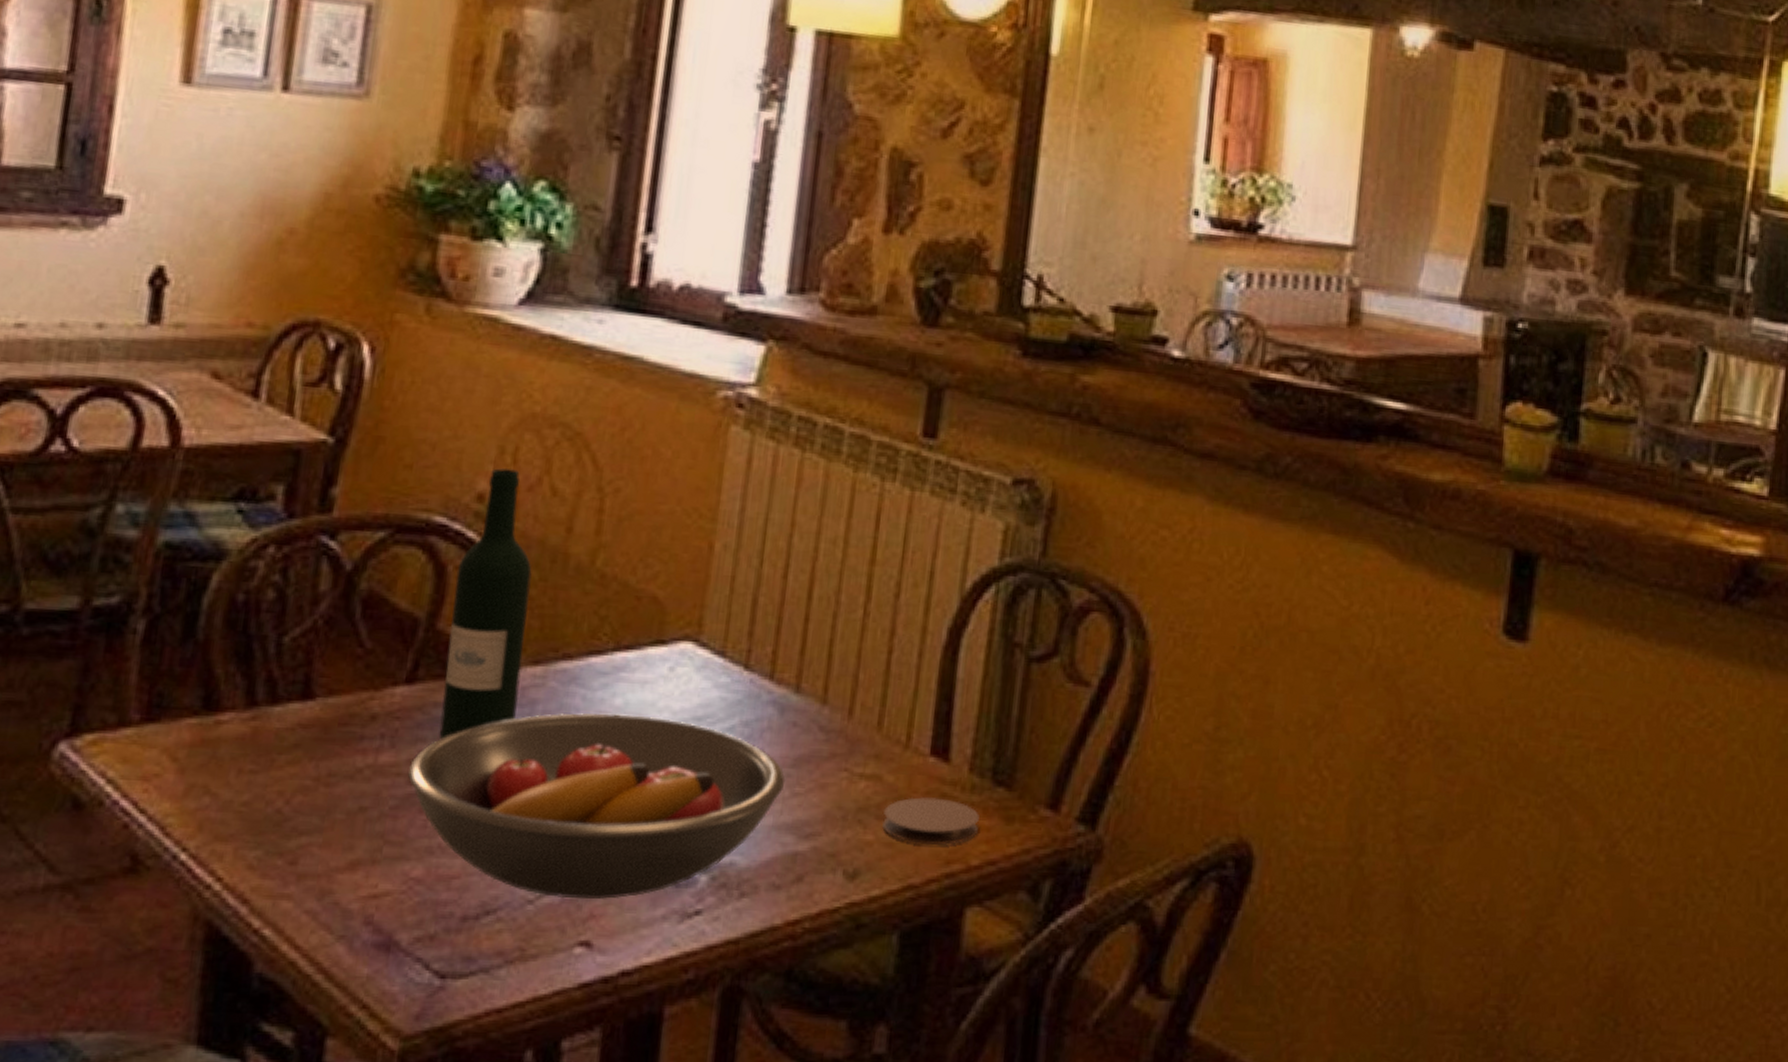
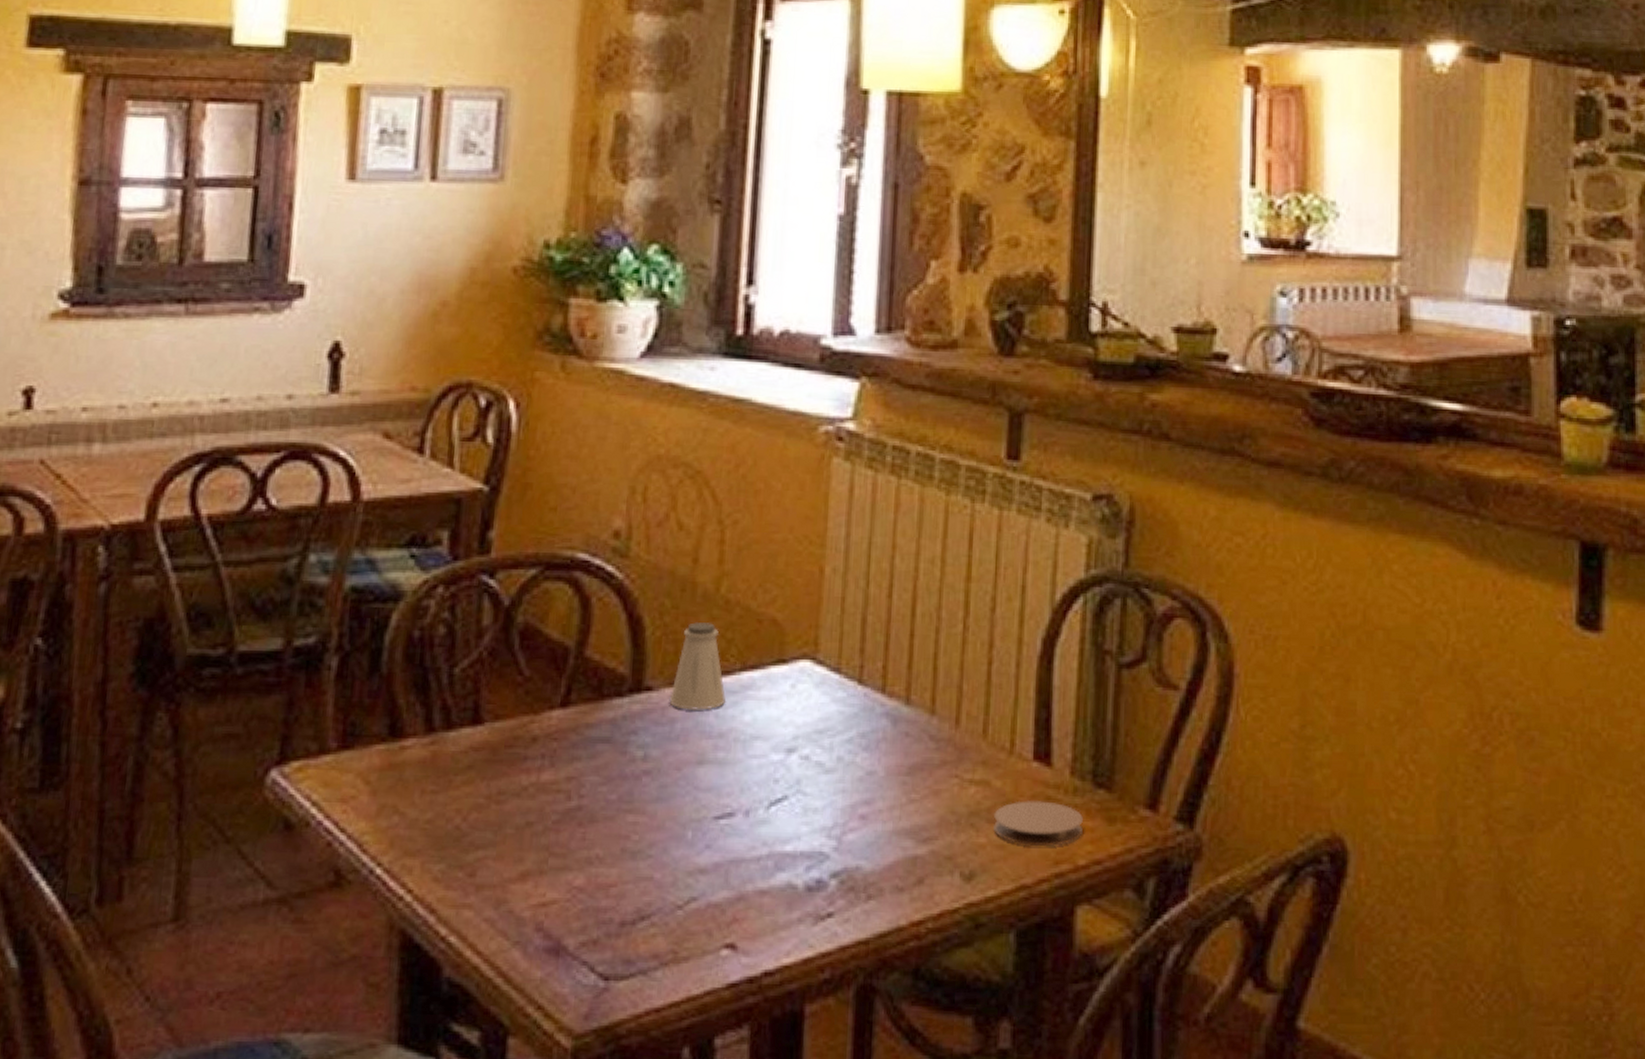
fruit bowl: present [407,713,786,900] -> none [566,729,902,904]
wine bottle: present [438,467,532,740] -> none [591,506,665,759]
saltshaker: none [531,597,596,692] -> present [669,622,726,710]

